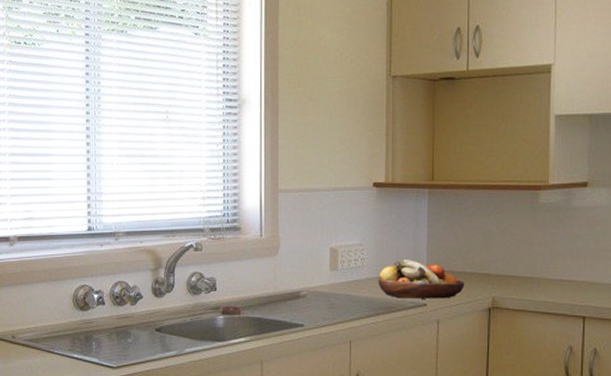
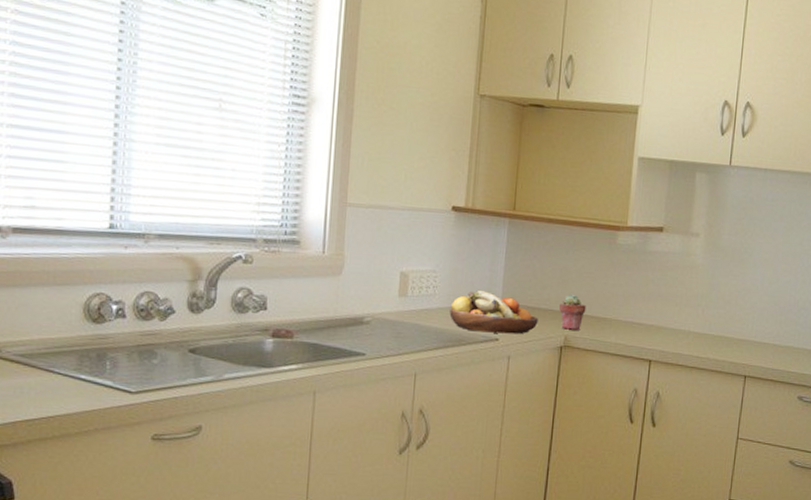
potted succulent: none [485,256,512,291] -> present [559,294,587,330]

